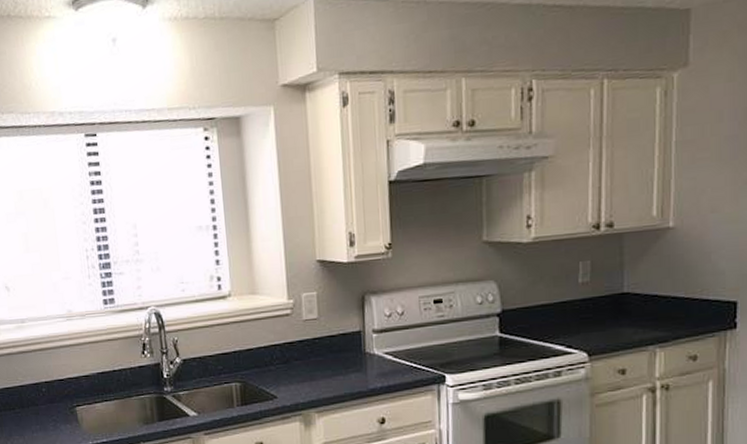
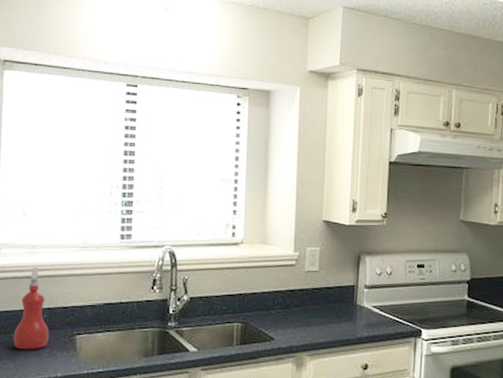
spray bottle: none [18,342,51,425] -> present [13,268,49,350]

